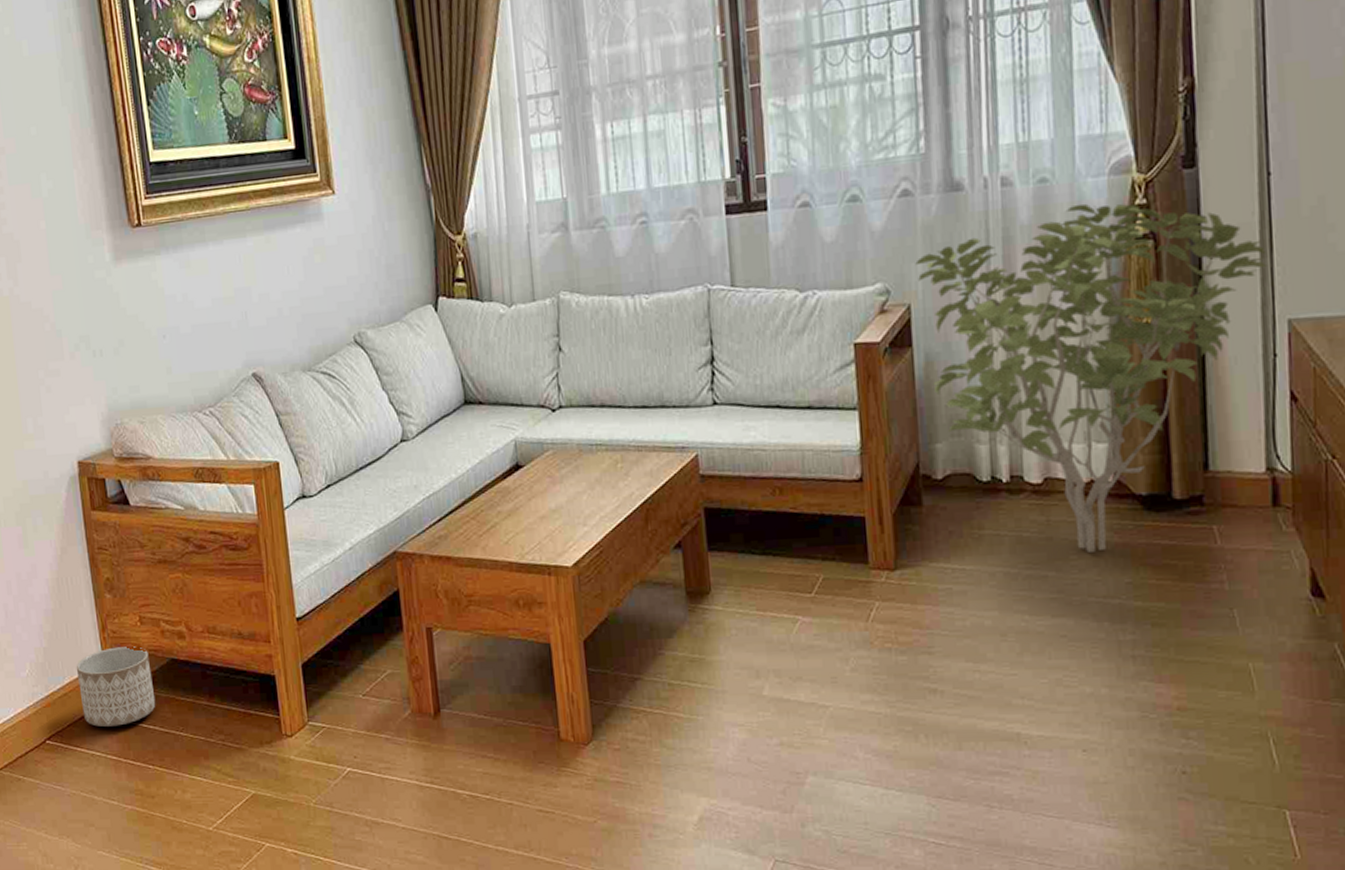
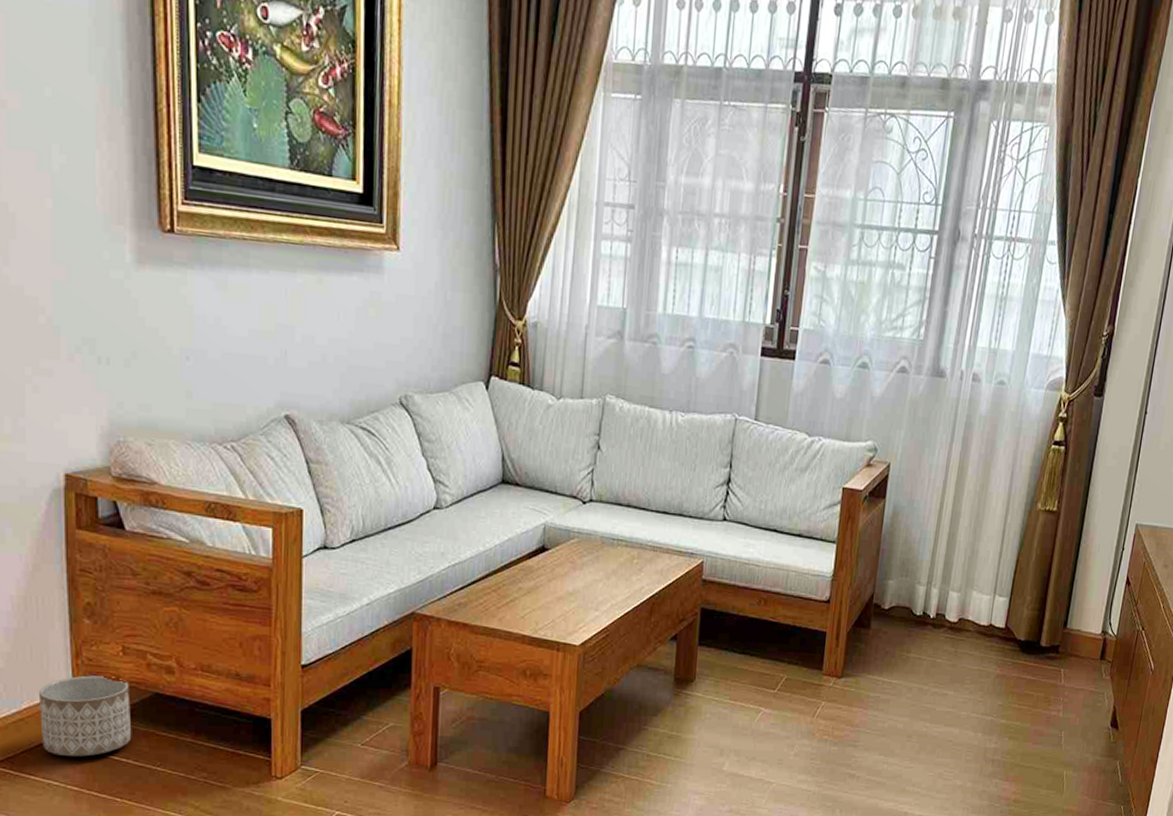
shrub: present [915,203,1267,552] -> none [894,407,1133,679]

